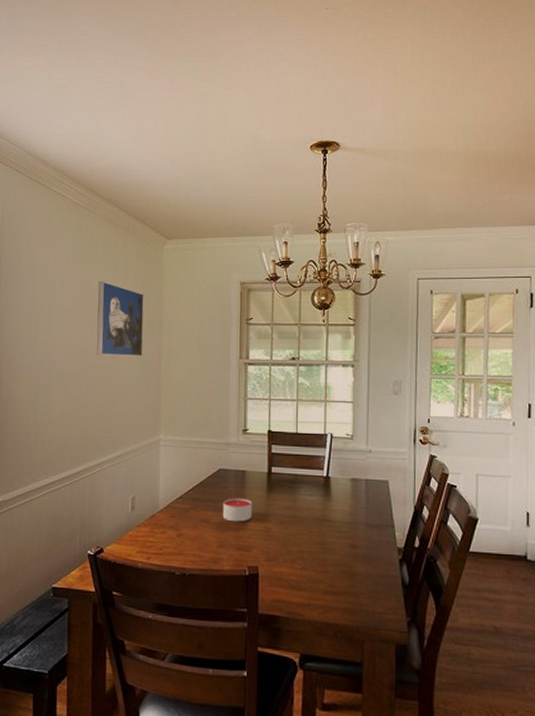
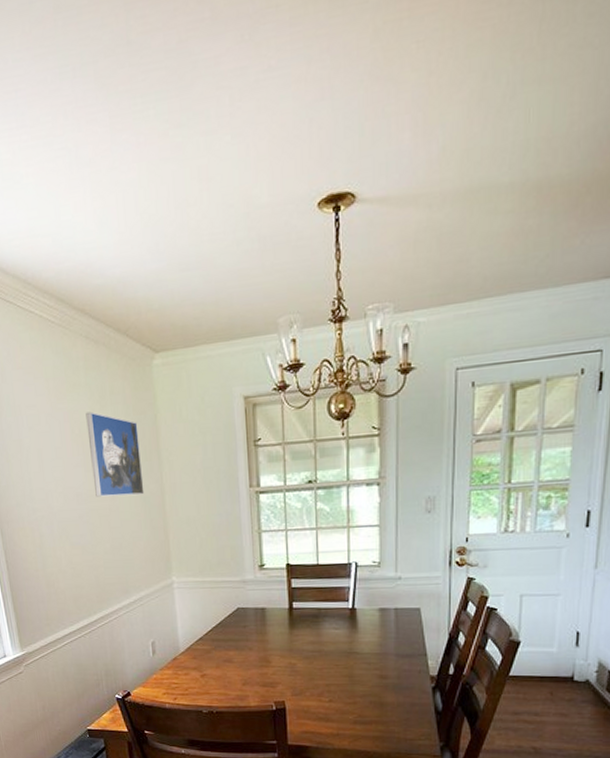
candle: present [222,497,253,522] -> none [244,635,276,660]

